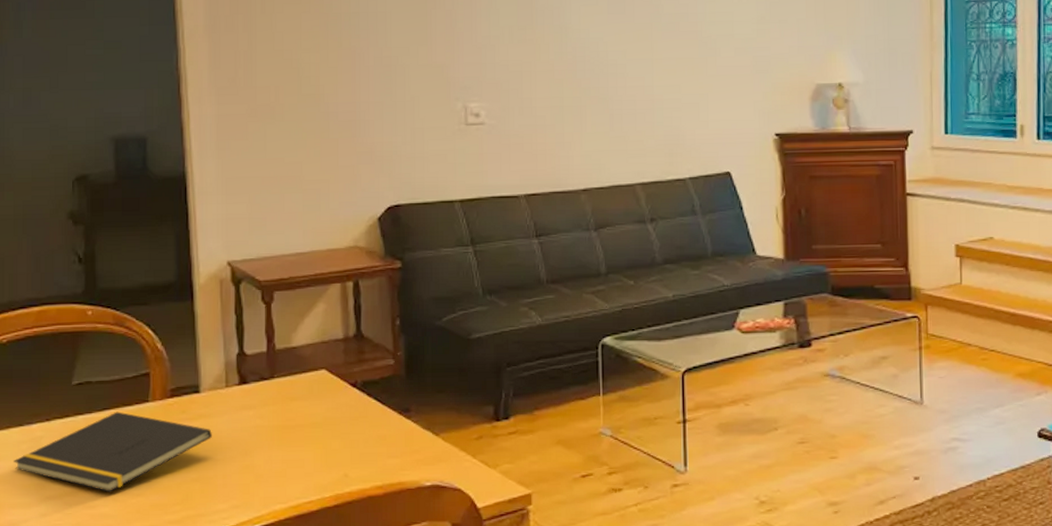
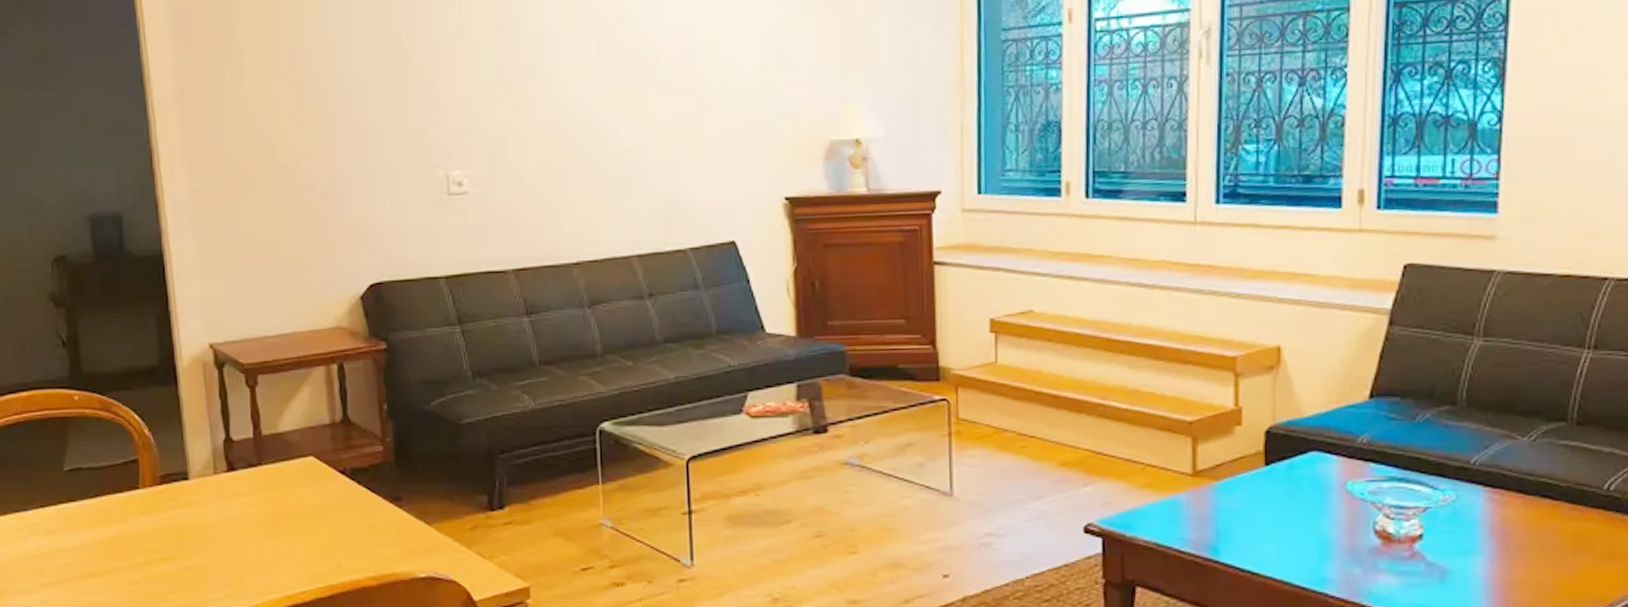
notepad: present [14,411,212,492] -> none [12,498,203,580]

